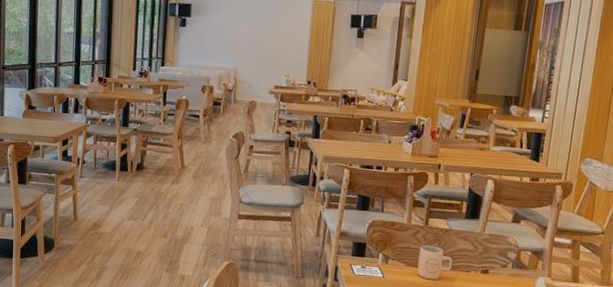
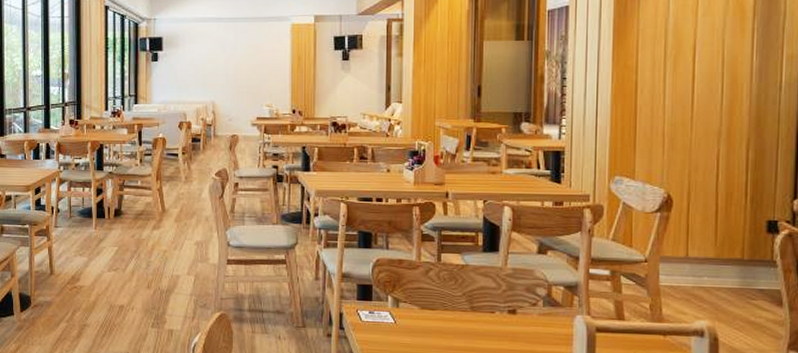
mug: present [417,245,453,280] -> none [432,284,473,324]

